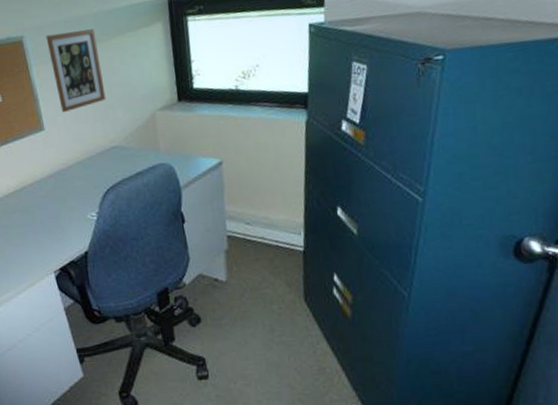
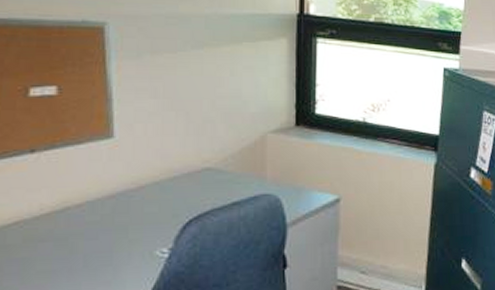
picture frame: present [45,29,106,112] -> none [137,27,206,119]

